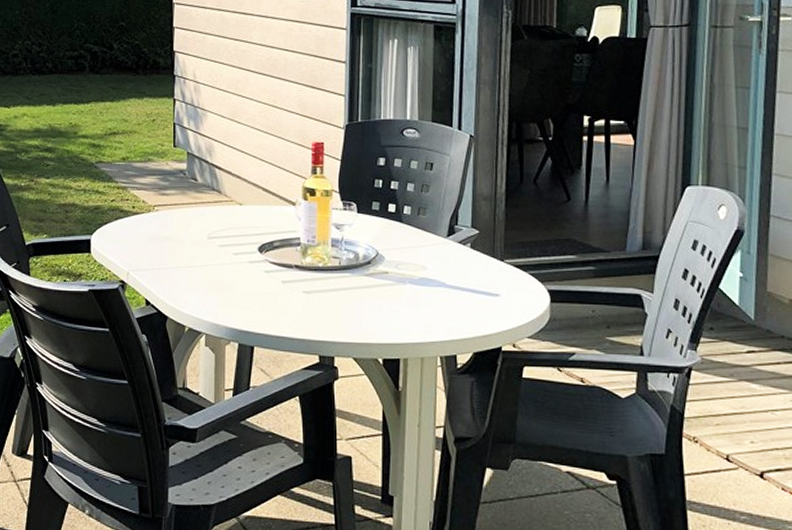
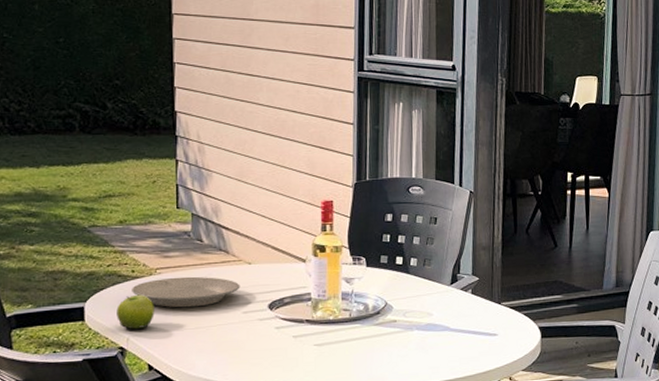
fruit: none [118,230,152,263] -> present [116,294,154,329]
plate: none [132,215,232,246] -> present [132,276,240,308]

